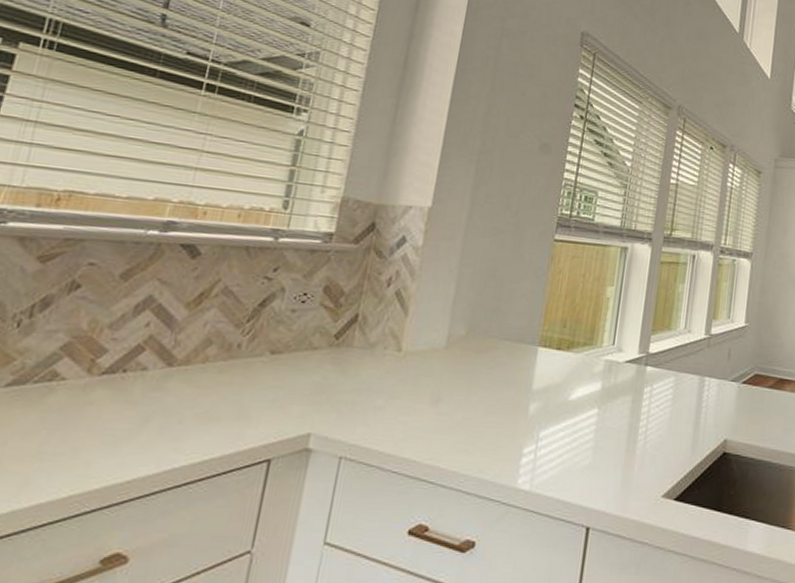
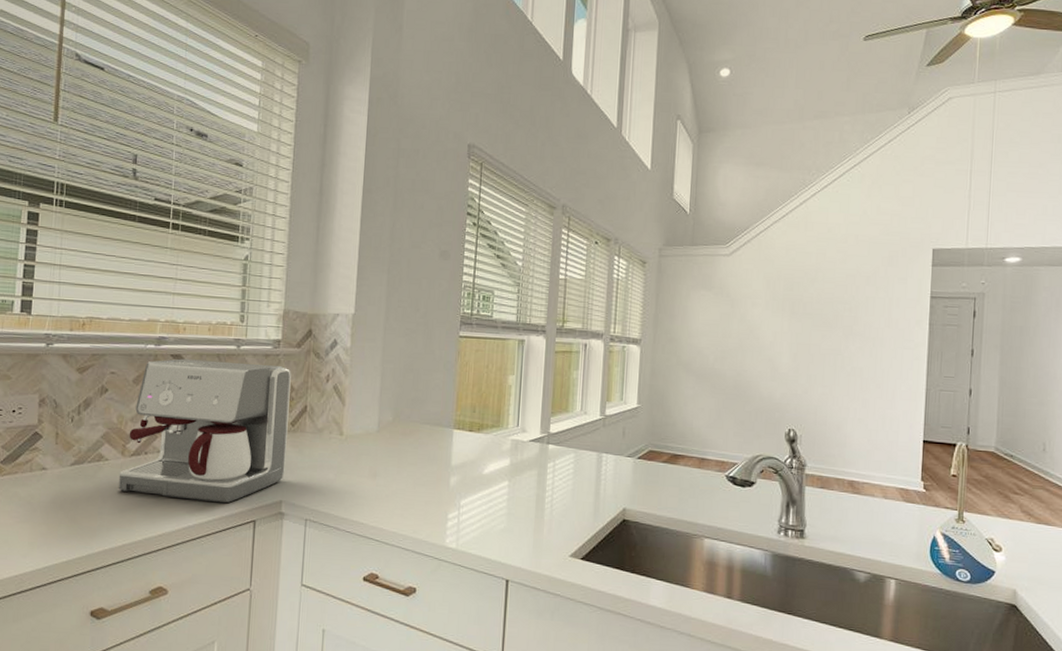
coffee maker: none [74,249,343,438] -> present [118,358,291,504]

